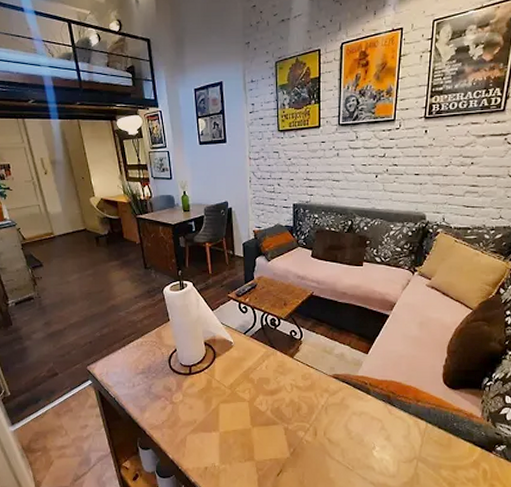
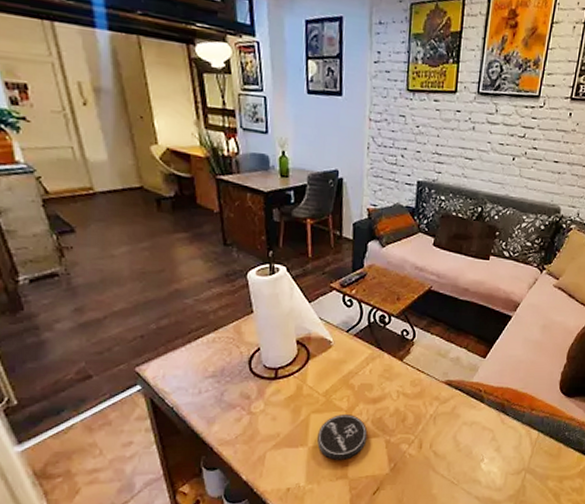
coaster: none [227,404,268,444] -> present [317,414,368,460]

